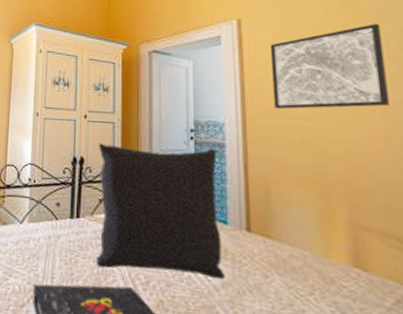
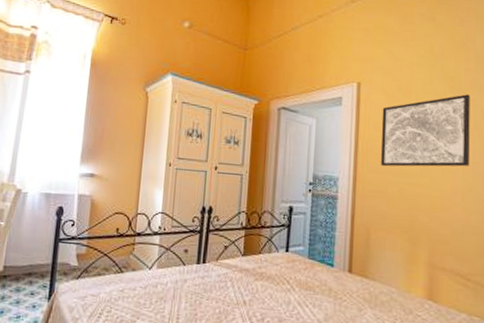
pillow: present [96,143,226,281] -> none [219,193,330,315]

